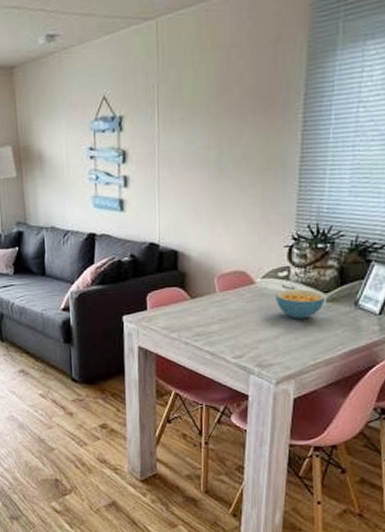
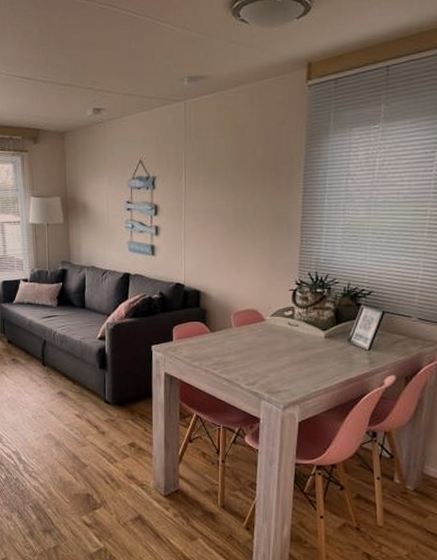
cereal bowl: present [275,289,326,320] -> none [282,327,324,353]

